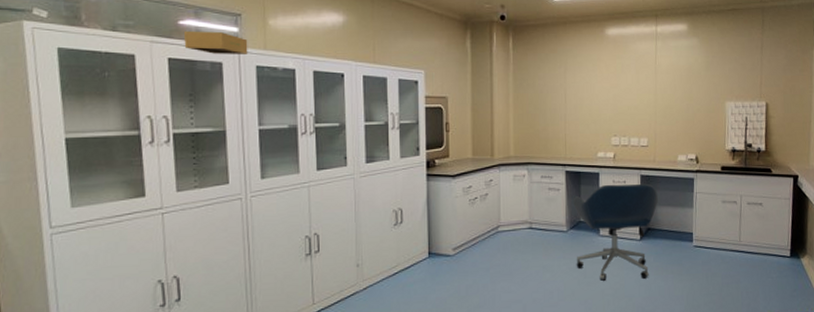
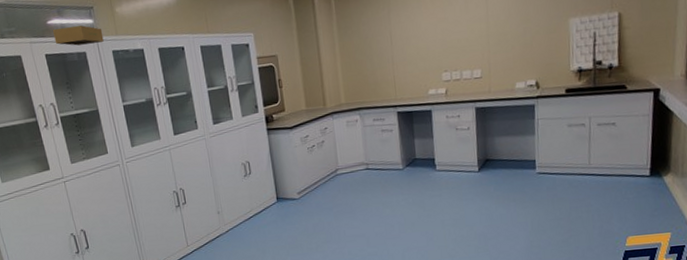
office chair: present [573,183,658,281] -> none [406,115,496,213]

